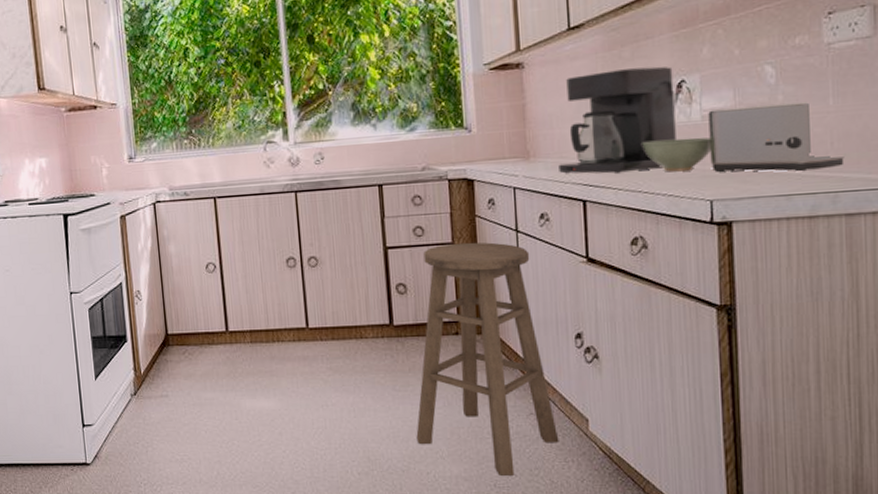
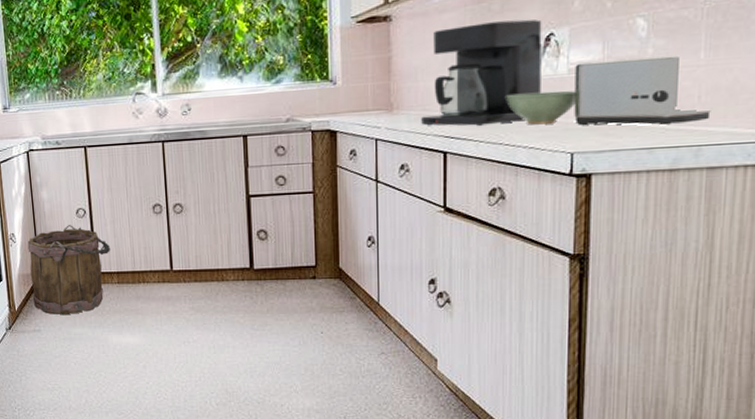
bucket: none [154,280,243,379] -> present [27,225,111,316]
bar stool: present [416,242,559,475] -> none [272,191,408,409]

